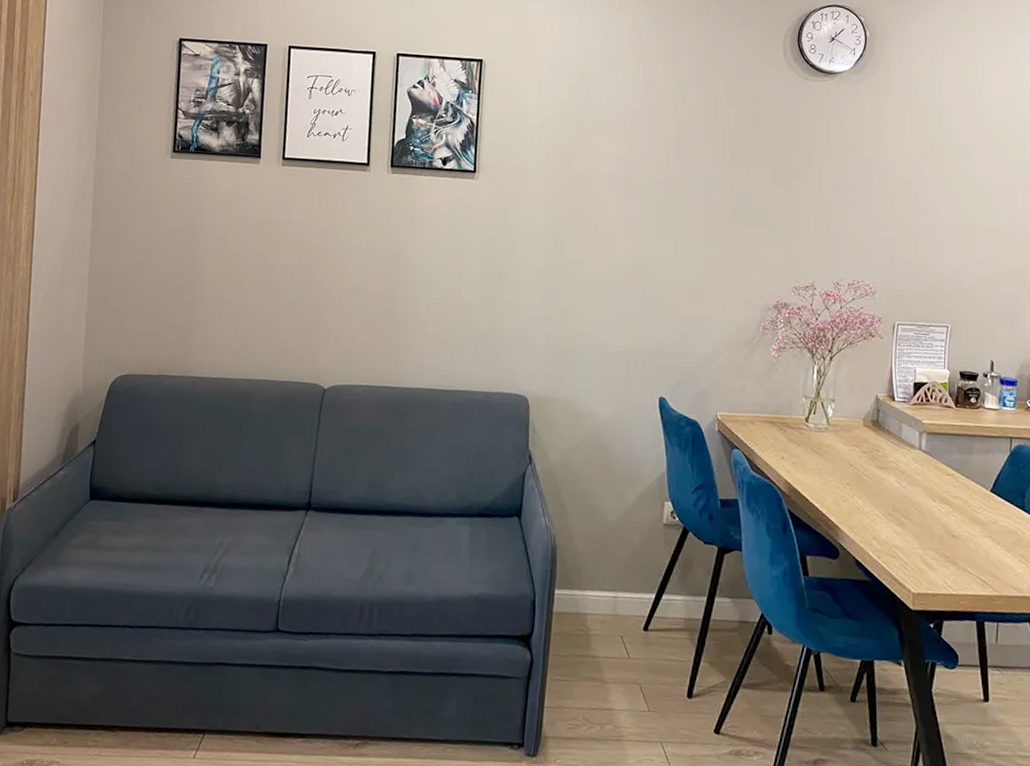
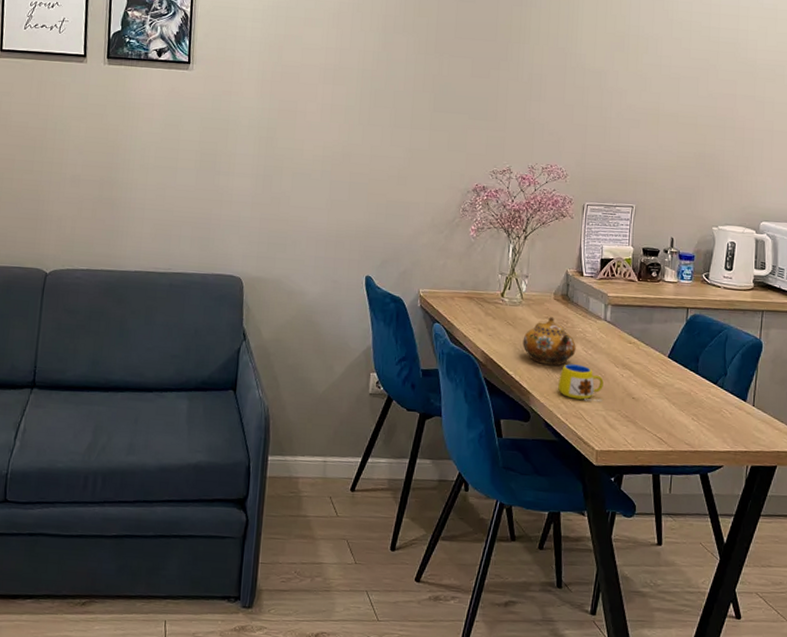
teapot: none [829,444,888,499] -> present [522,317,576,366]
mug: none [869,496,920,540] -> present [558,364,604,402]

